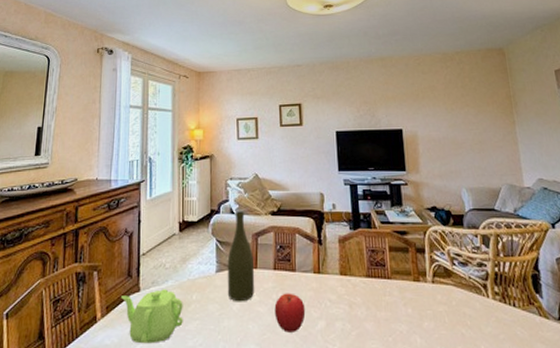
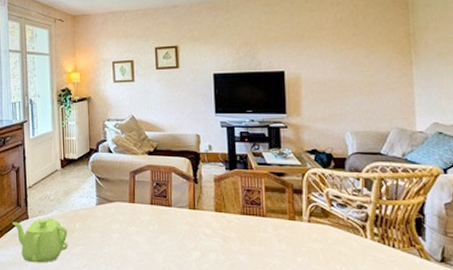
bottle: present [227,211,255,302] -> none [106,150,133,232]
fruit: present [274,293,306,333] -> none [151,225,181,260]

